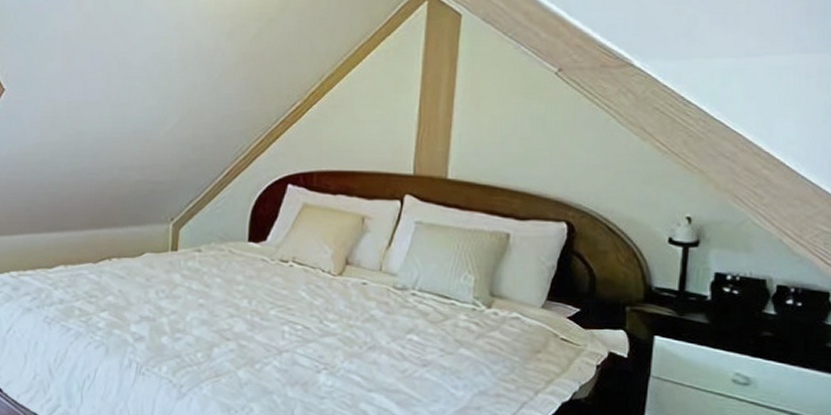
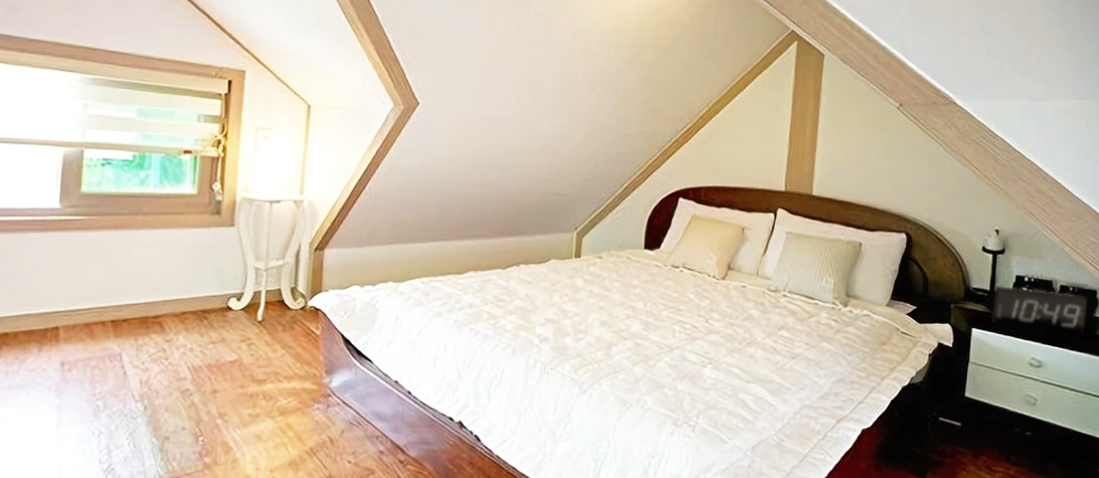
alarm clock: none [680,284,817,349] -> present [991,285,1088,337]

